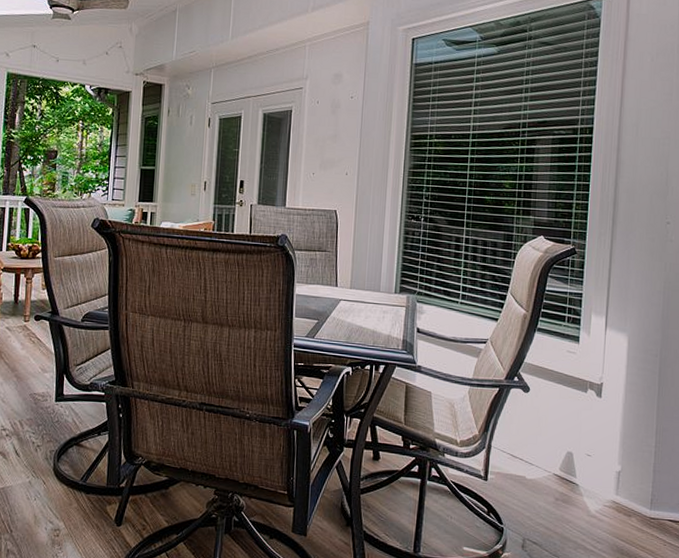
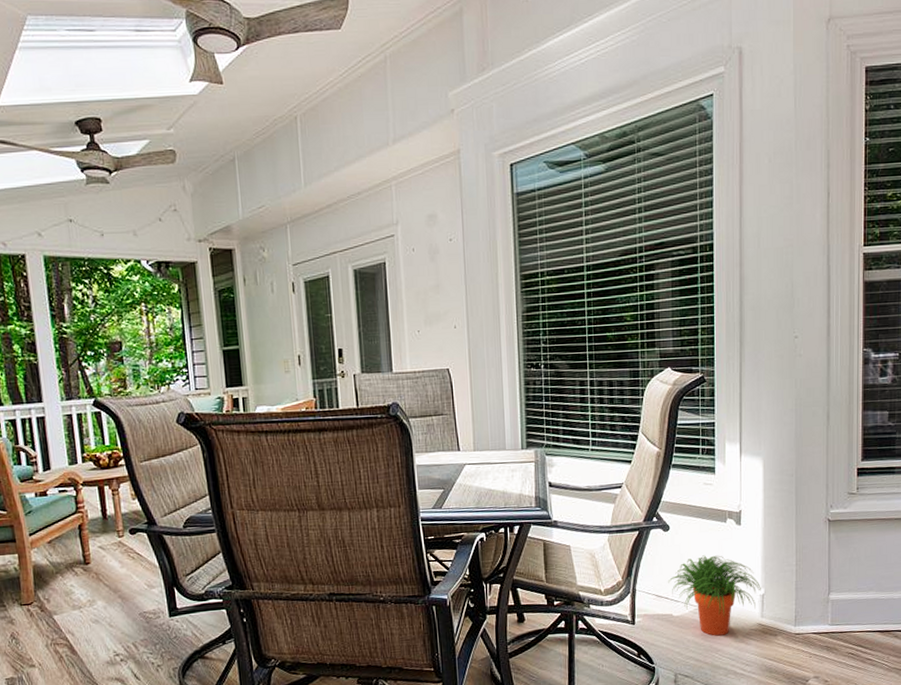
potted plant: none [524,422,618,507] -> present [668,555,761,636]

